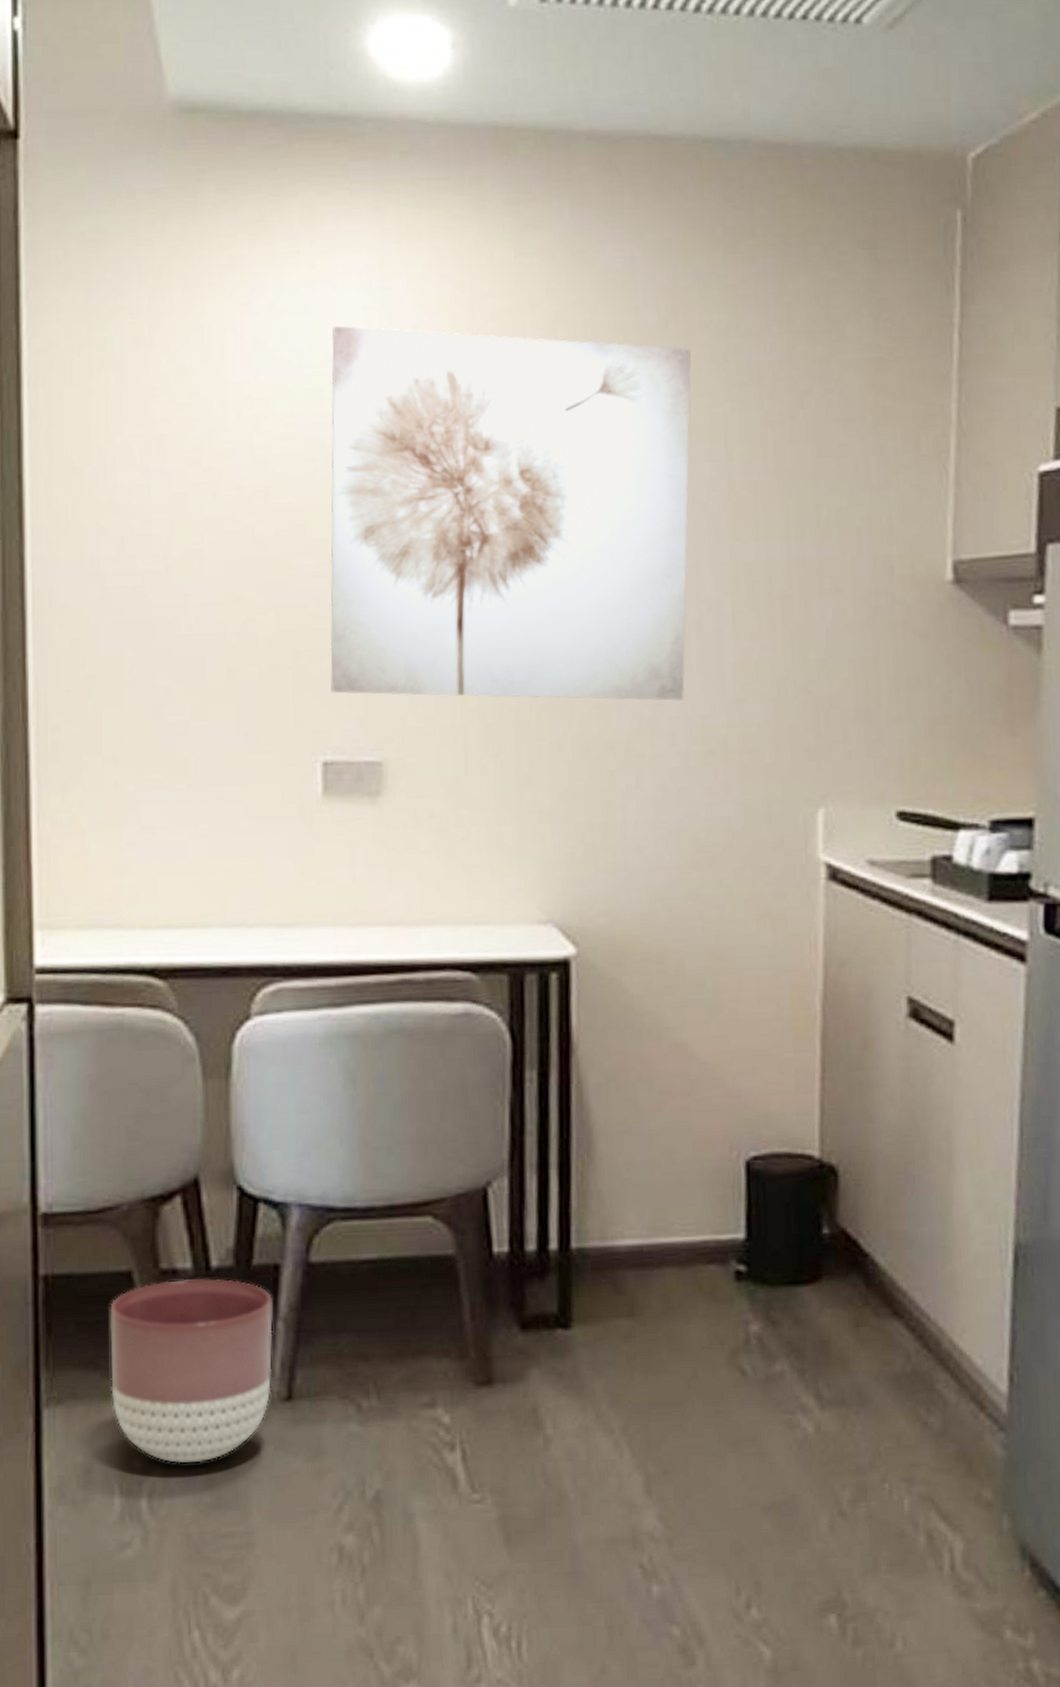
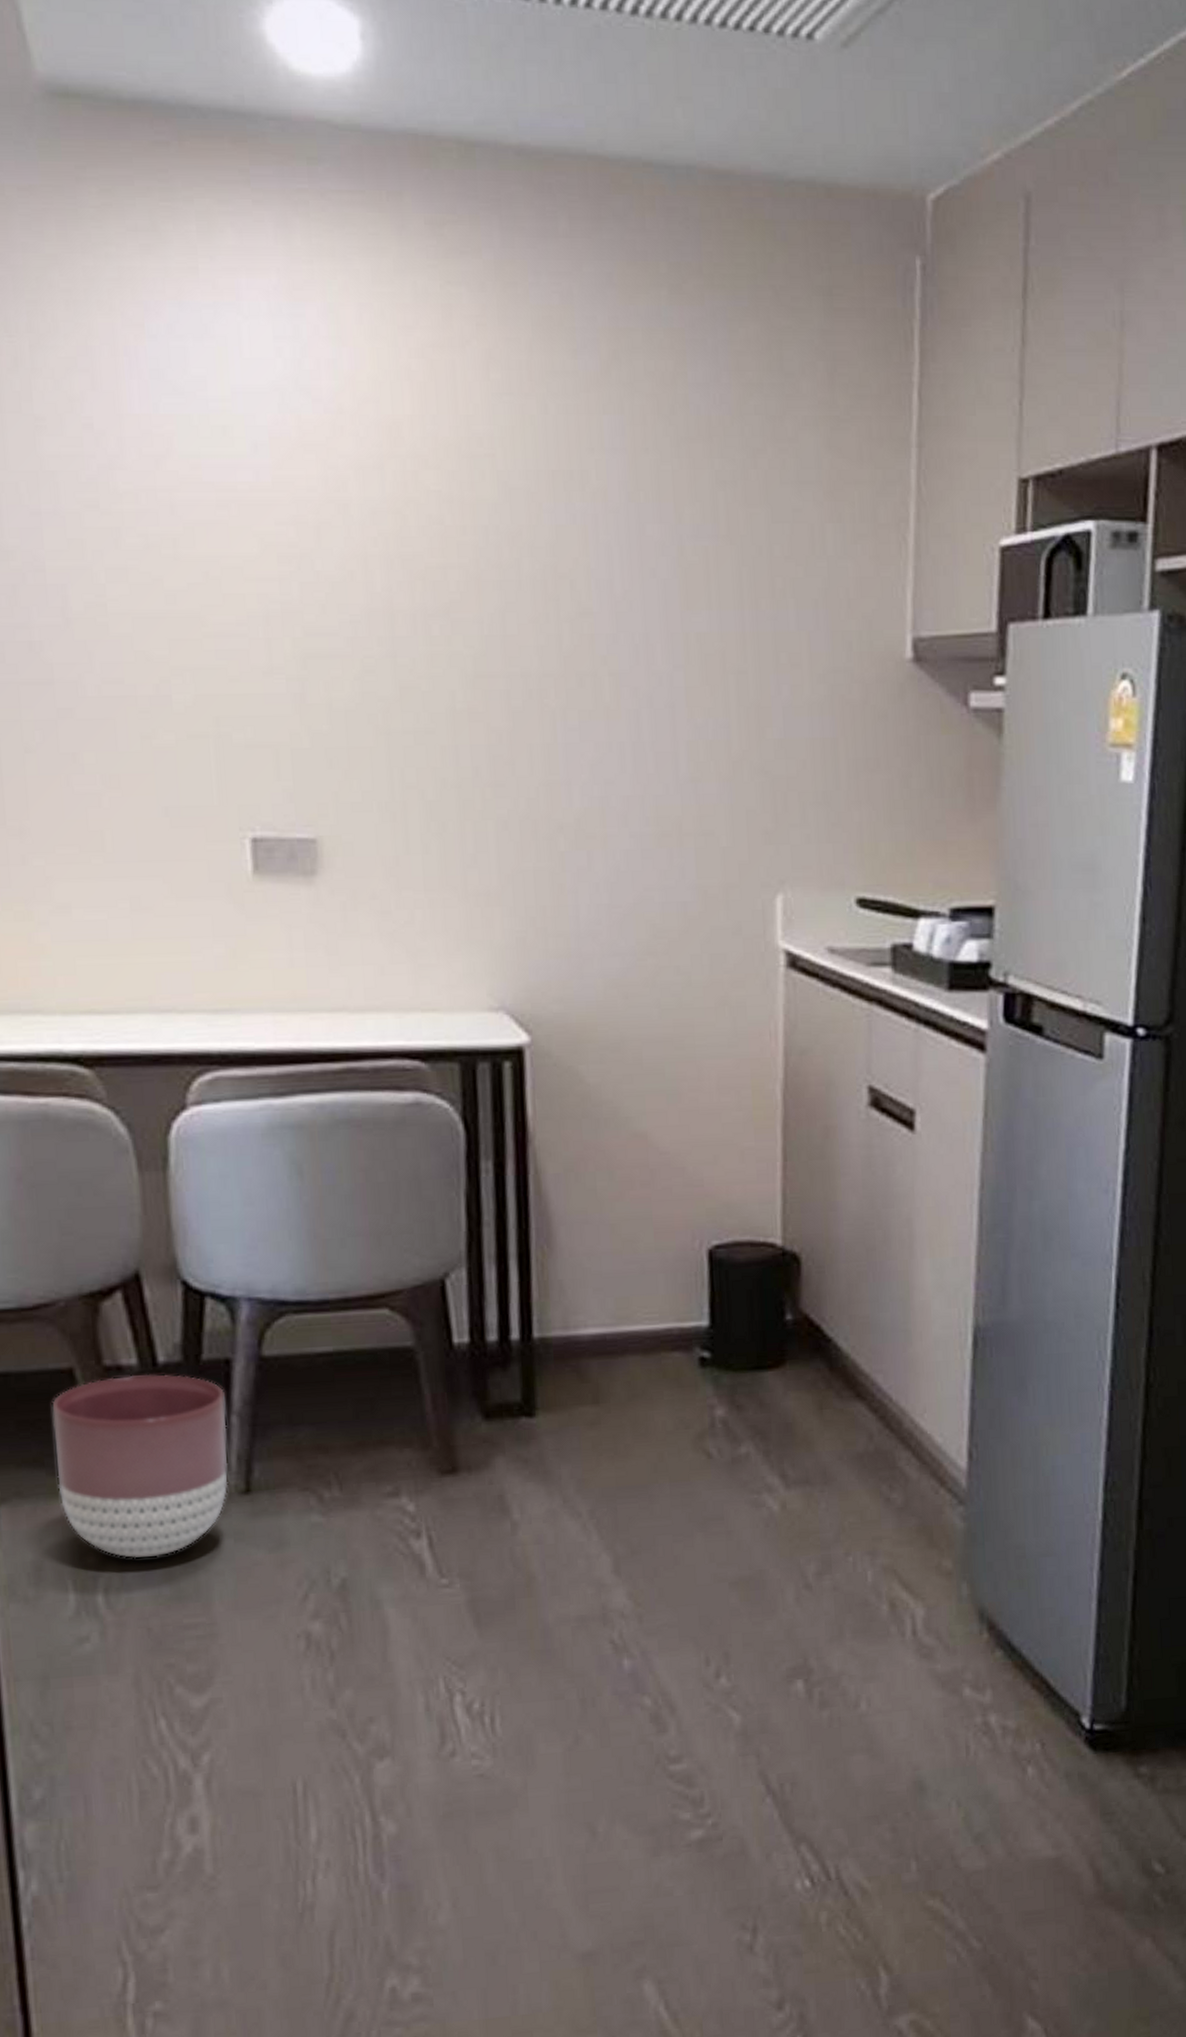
wall art: present [330,325,692,701] -> none [239,355,637,779]

